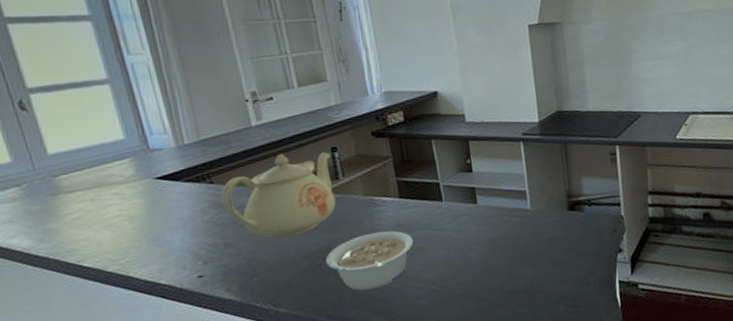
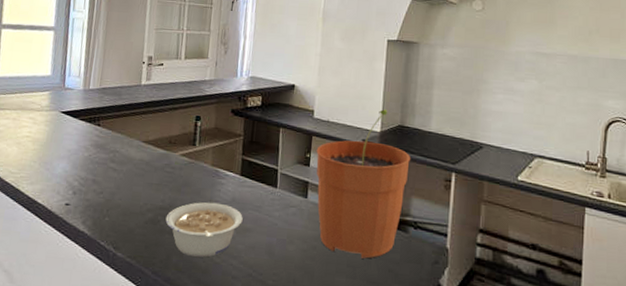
teapot: present [220,152,336,239] -> none [101,112,194,188]
plant pot: none [476,98,575,247] -> present [316,109,411,259]

